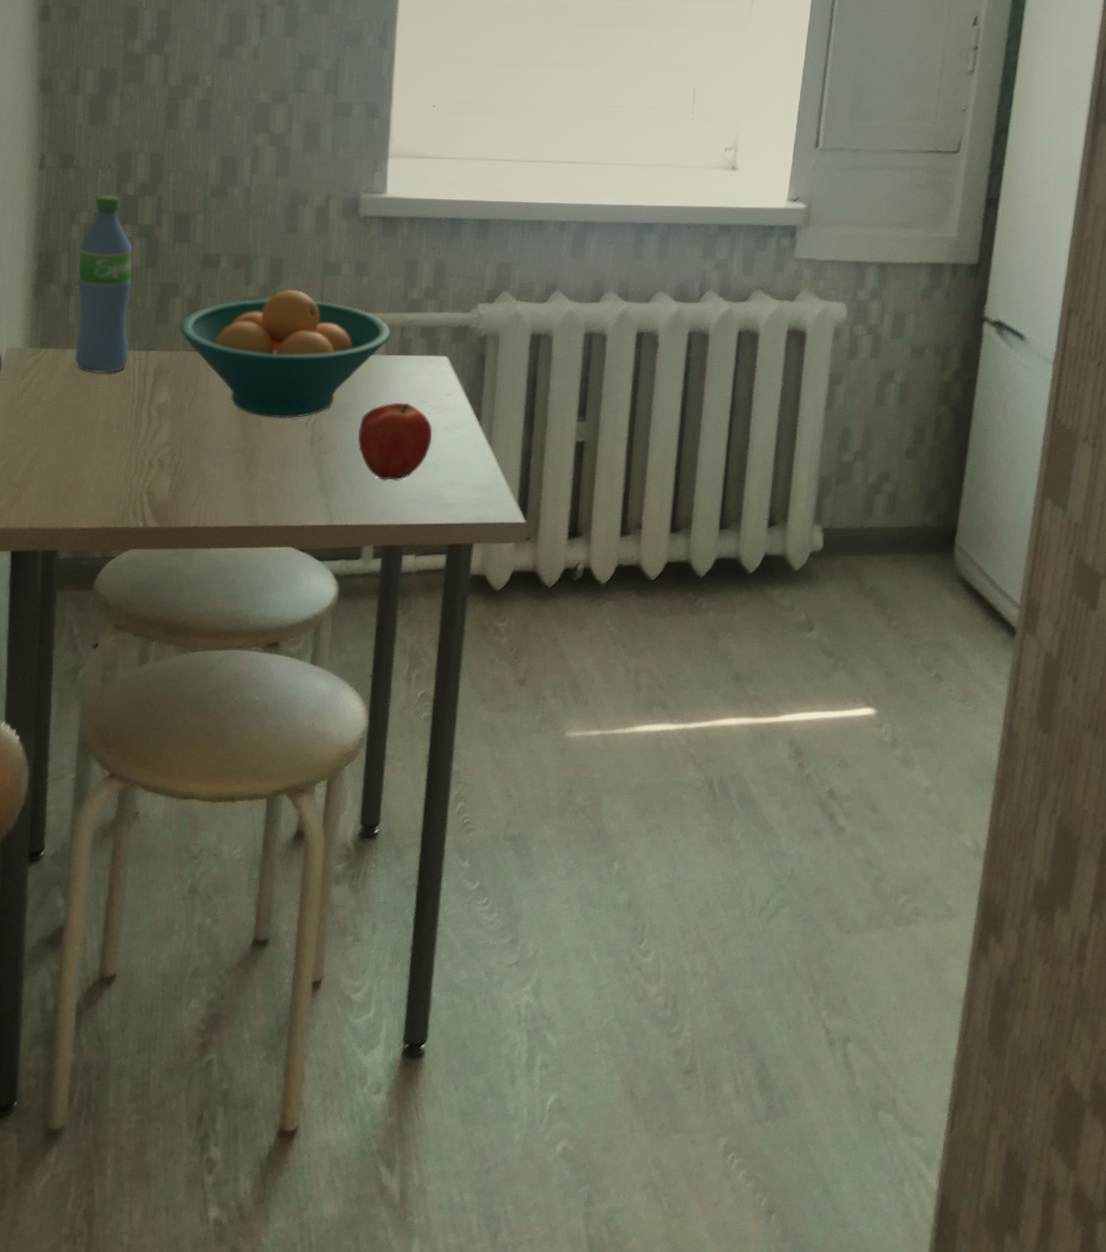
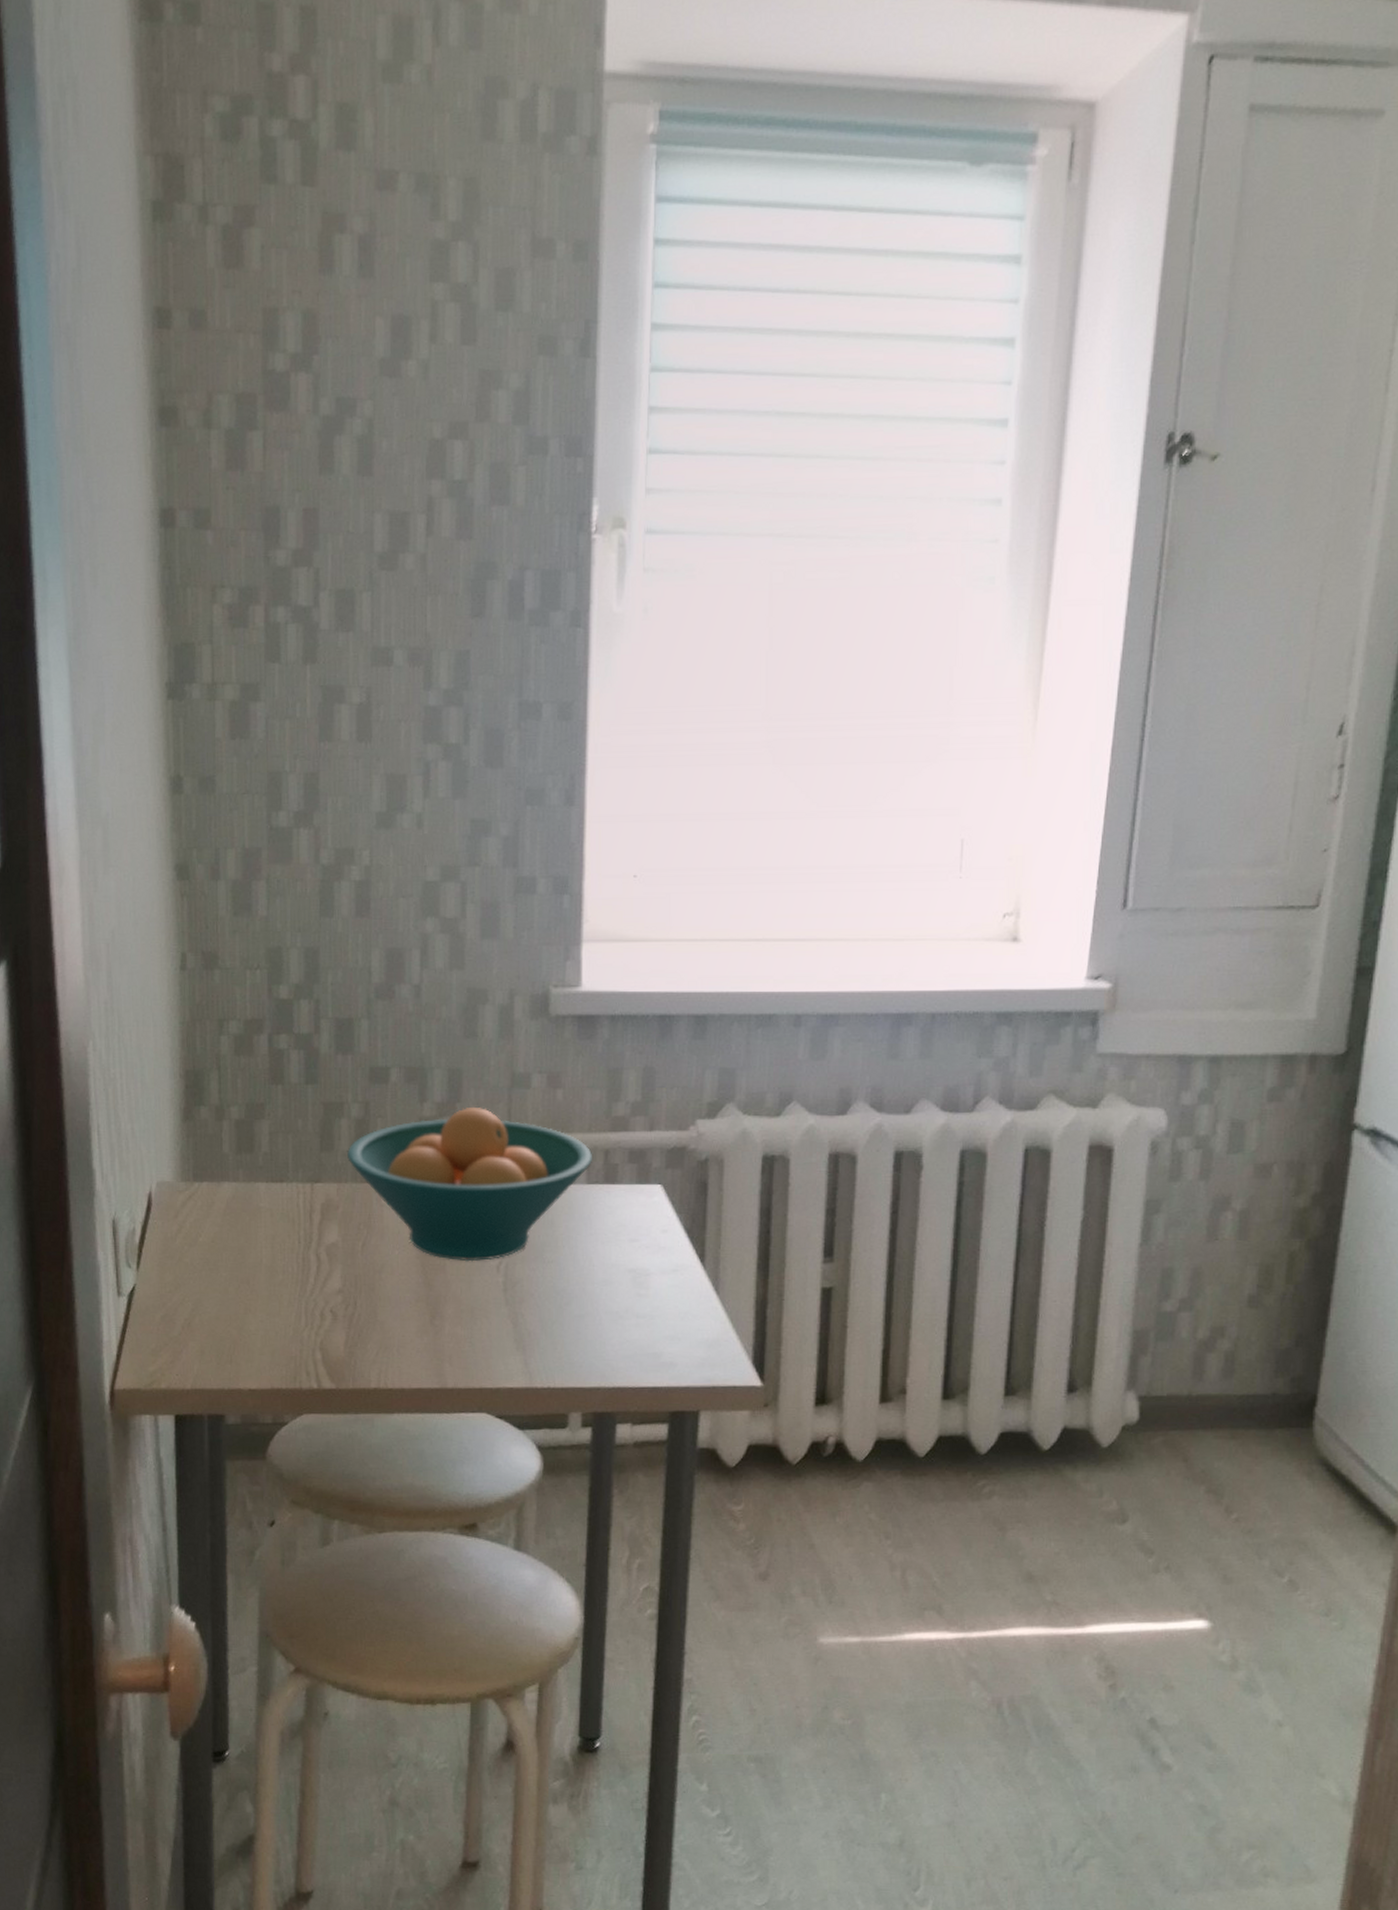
water bottle: present [74,194,133,373] -> none [229,999,291,1210]
apple: present [358,402,433,481] -> none [558,1241,647,1335]

